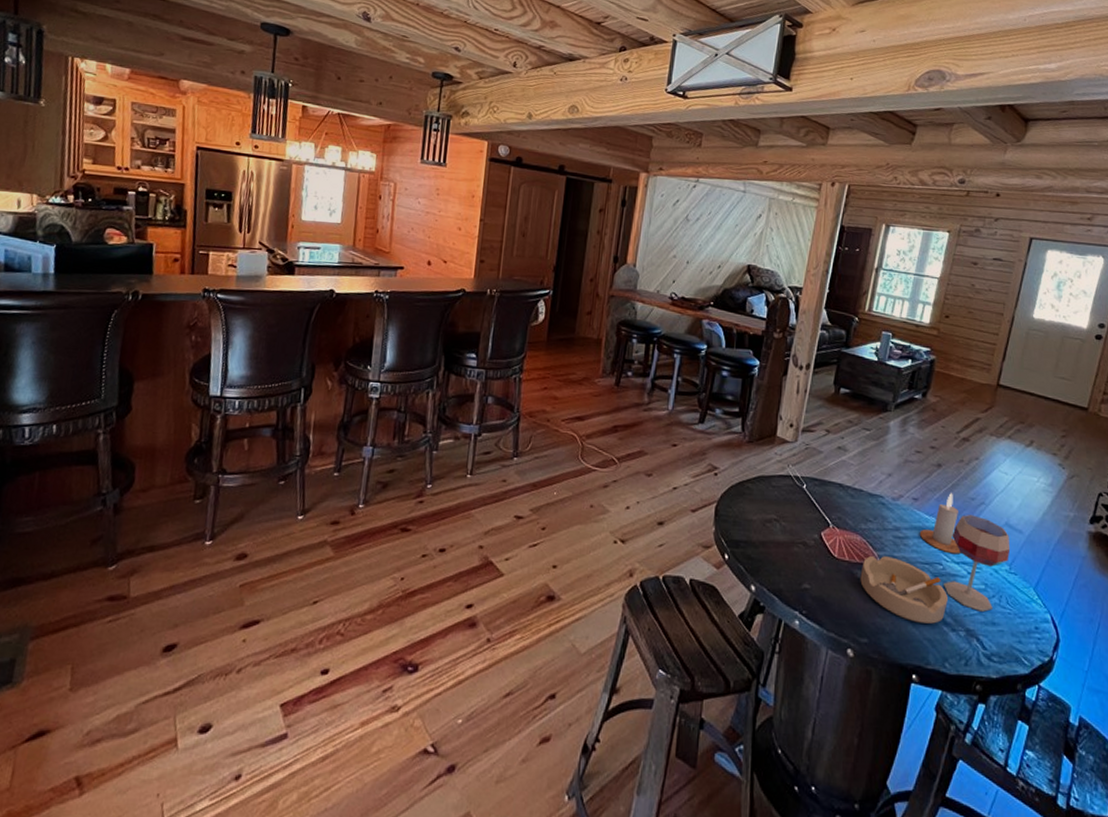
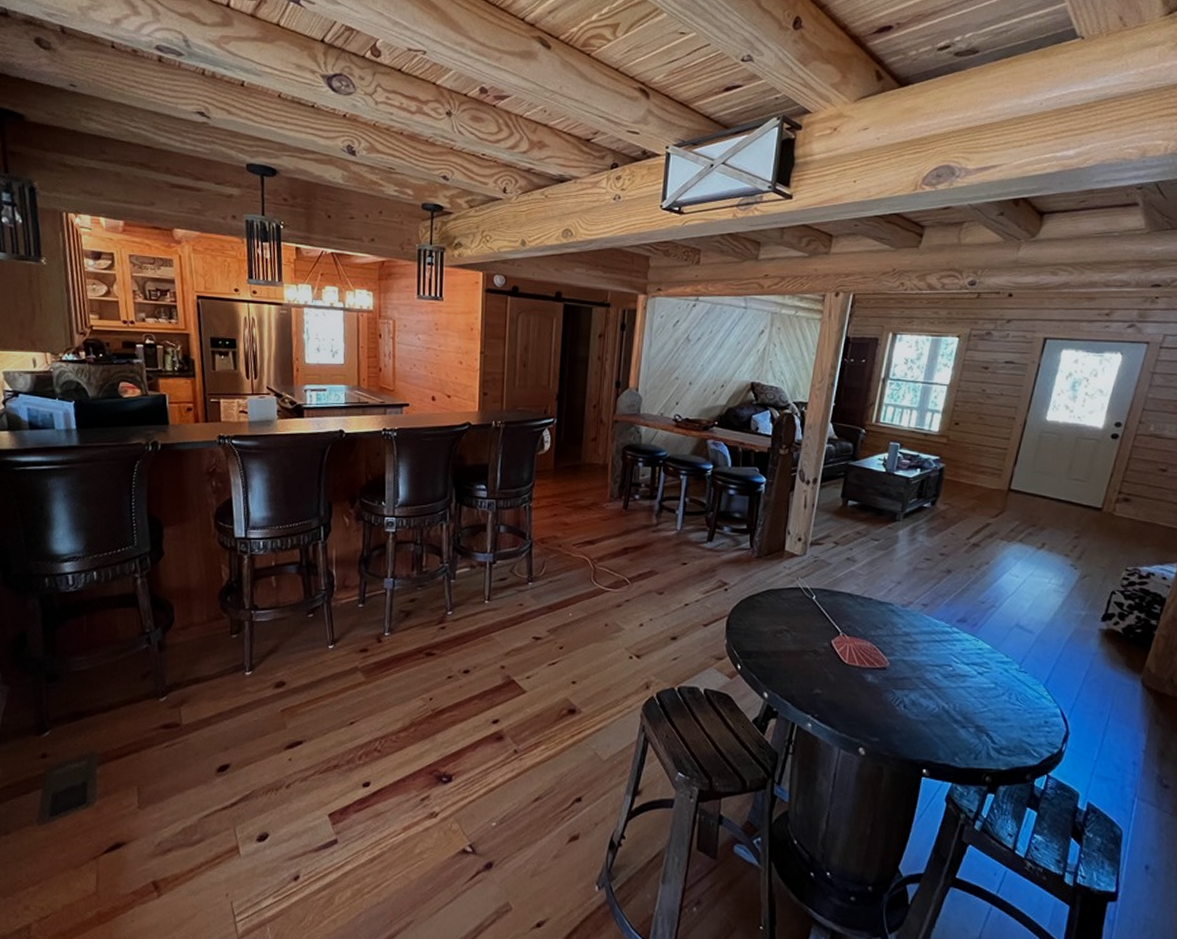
ashtray: present [860,555,948,624] -> none [871,660,957,722]
candle: present [919,493,961,555] -> none [929,598,971,656]
wineglass: present [944,515,1011,612] -> none [954,618,1021,709]

